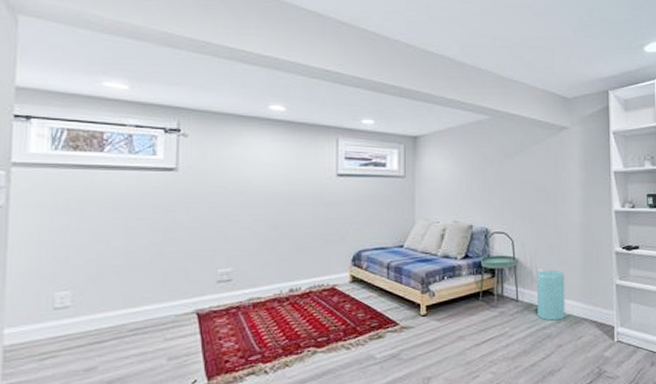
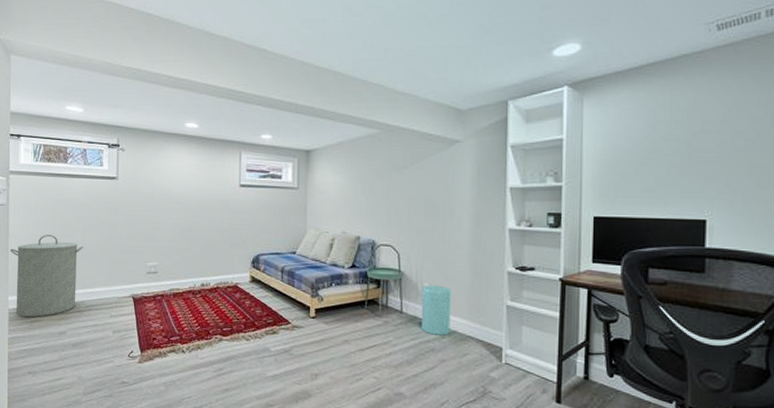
laundry hamper: none [8,242,127,355] -> present [10,234,84,318]

